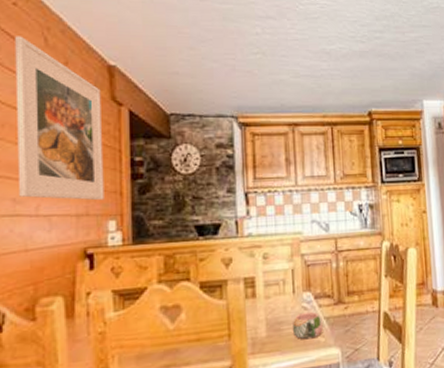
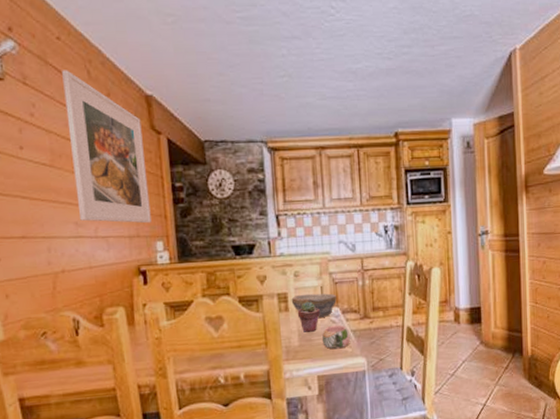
bowl: none [259,276,310,306] -> present [291,293,338,319]
potted succulent: none [266,286,290,321] -> present [298,301,320,332]

